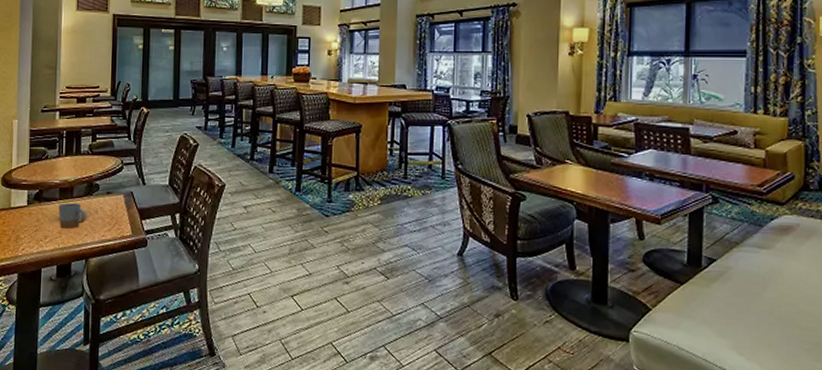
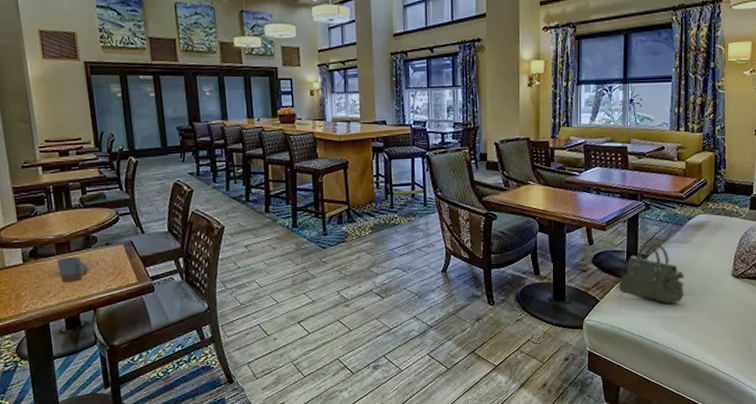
shoulder bag: none [676,245,765,323] -> present [618,243,684,304]

